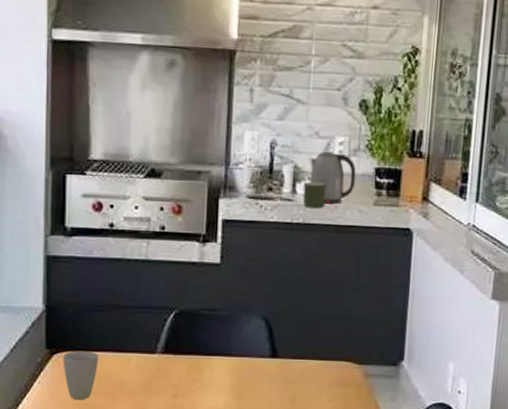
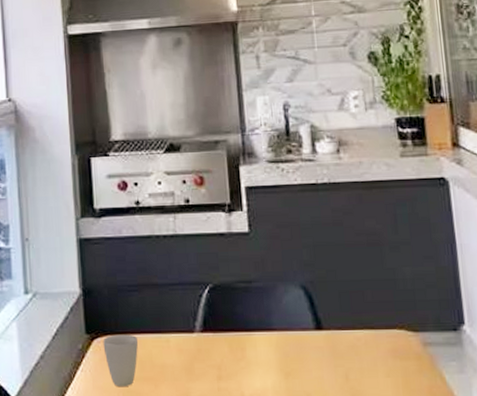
mug: present [303,181,326,210] -> none [323,139,349,168]
kettle: present [310,151,356,204] -> none [326,107,377,161]

